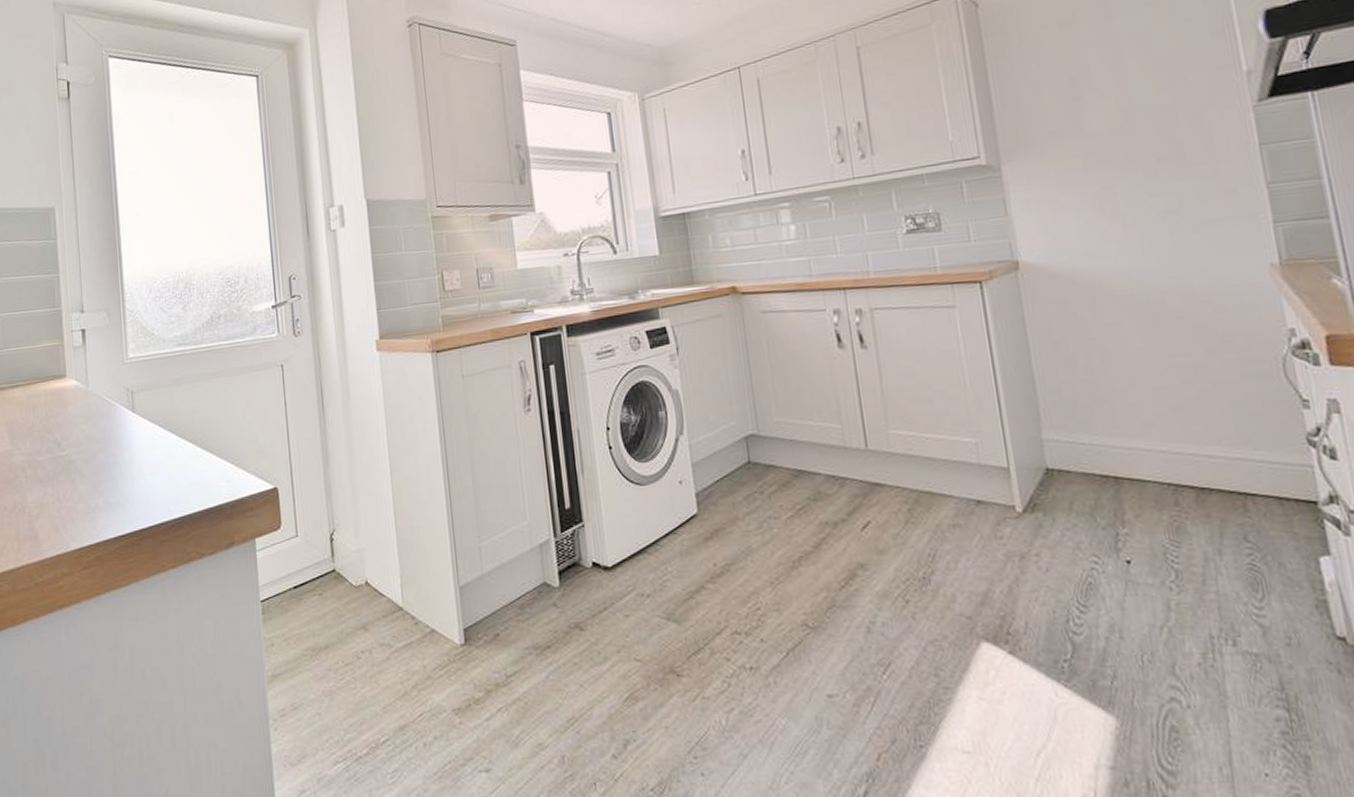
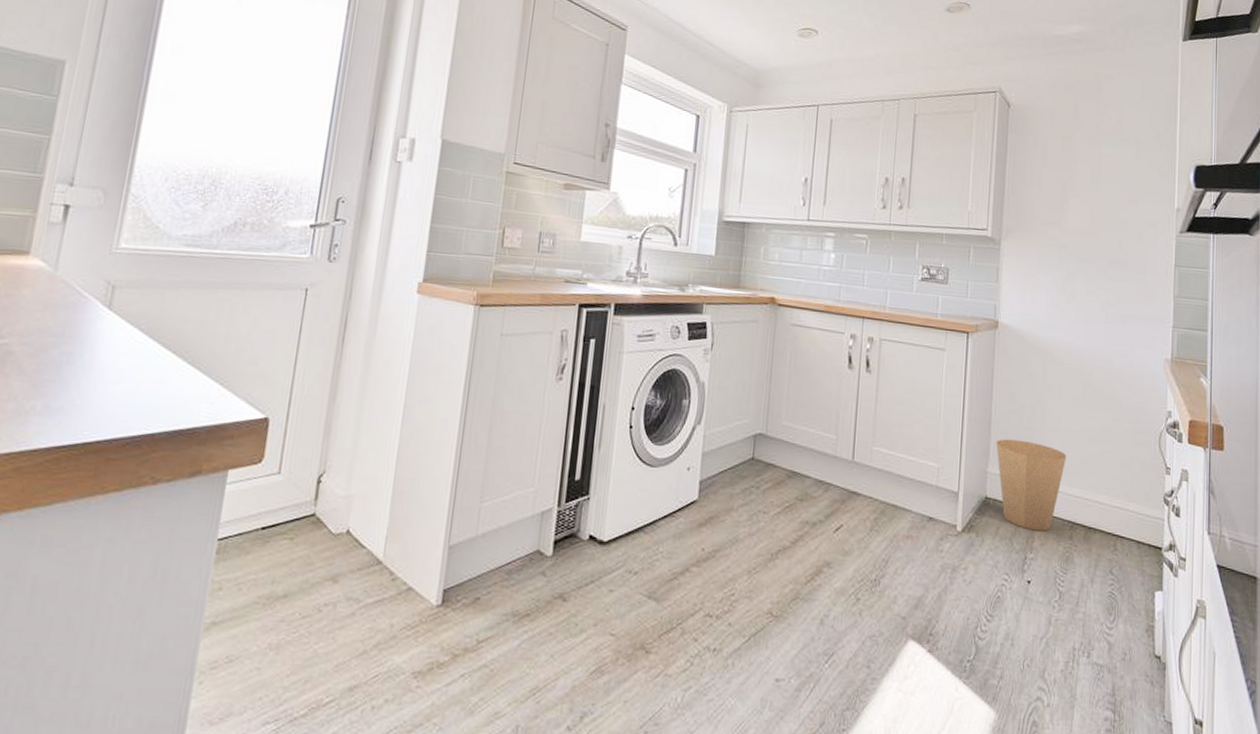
trash can: none [1046,395,1150,501] -> present [996,439,1067,532]

